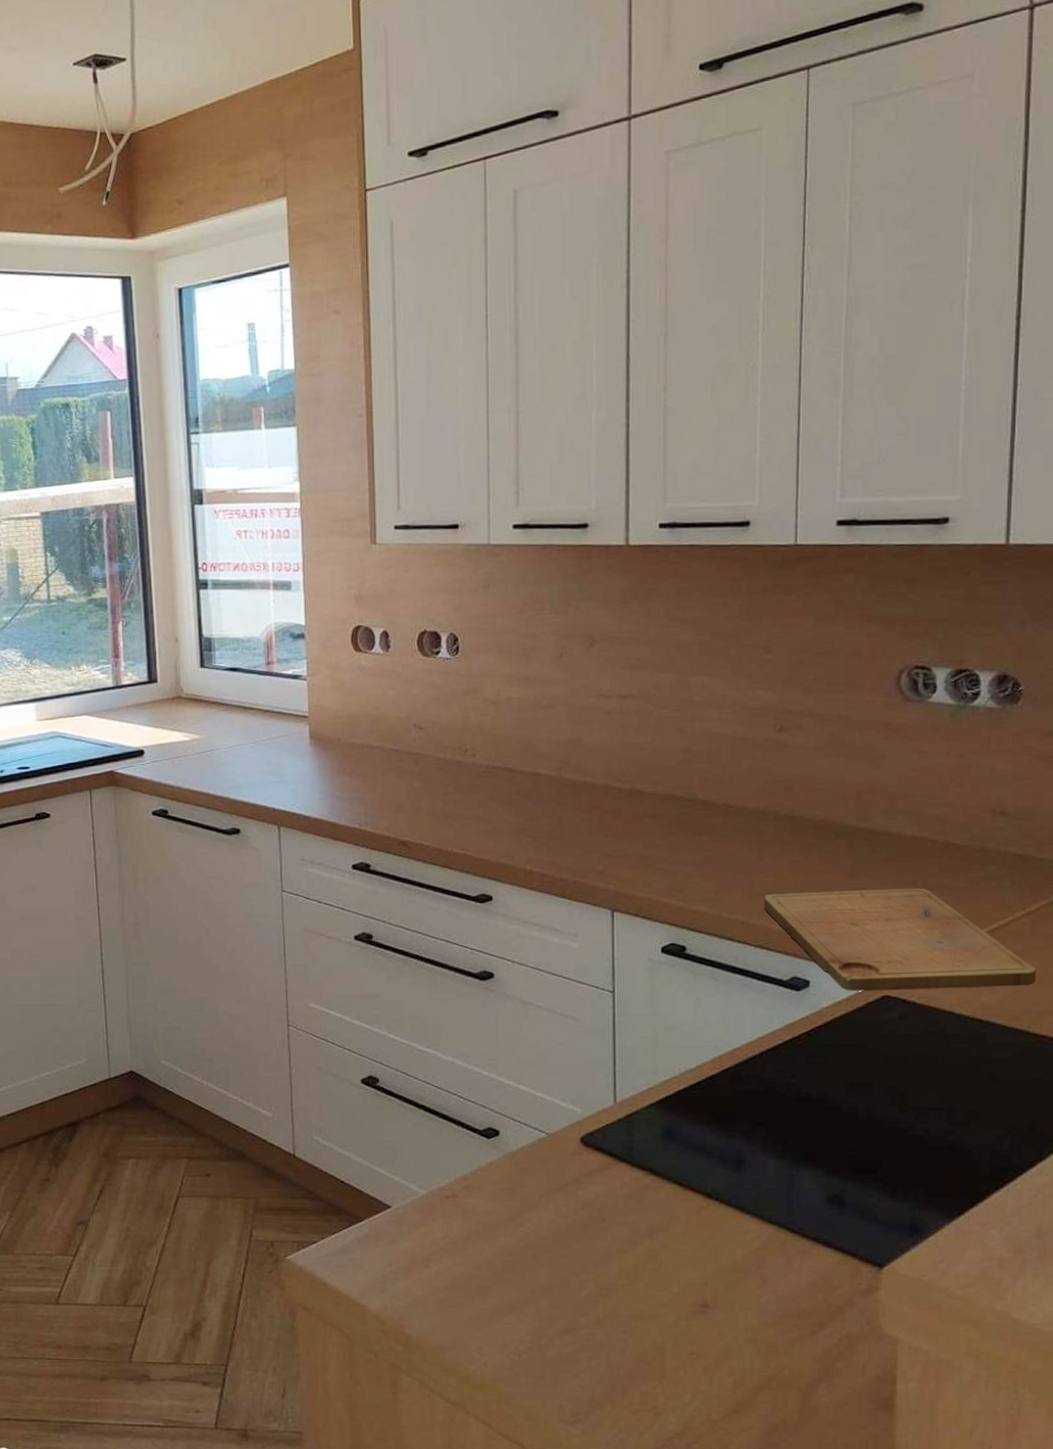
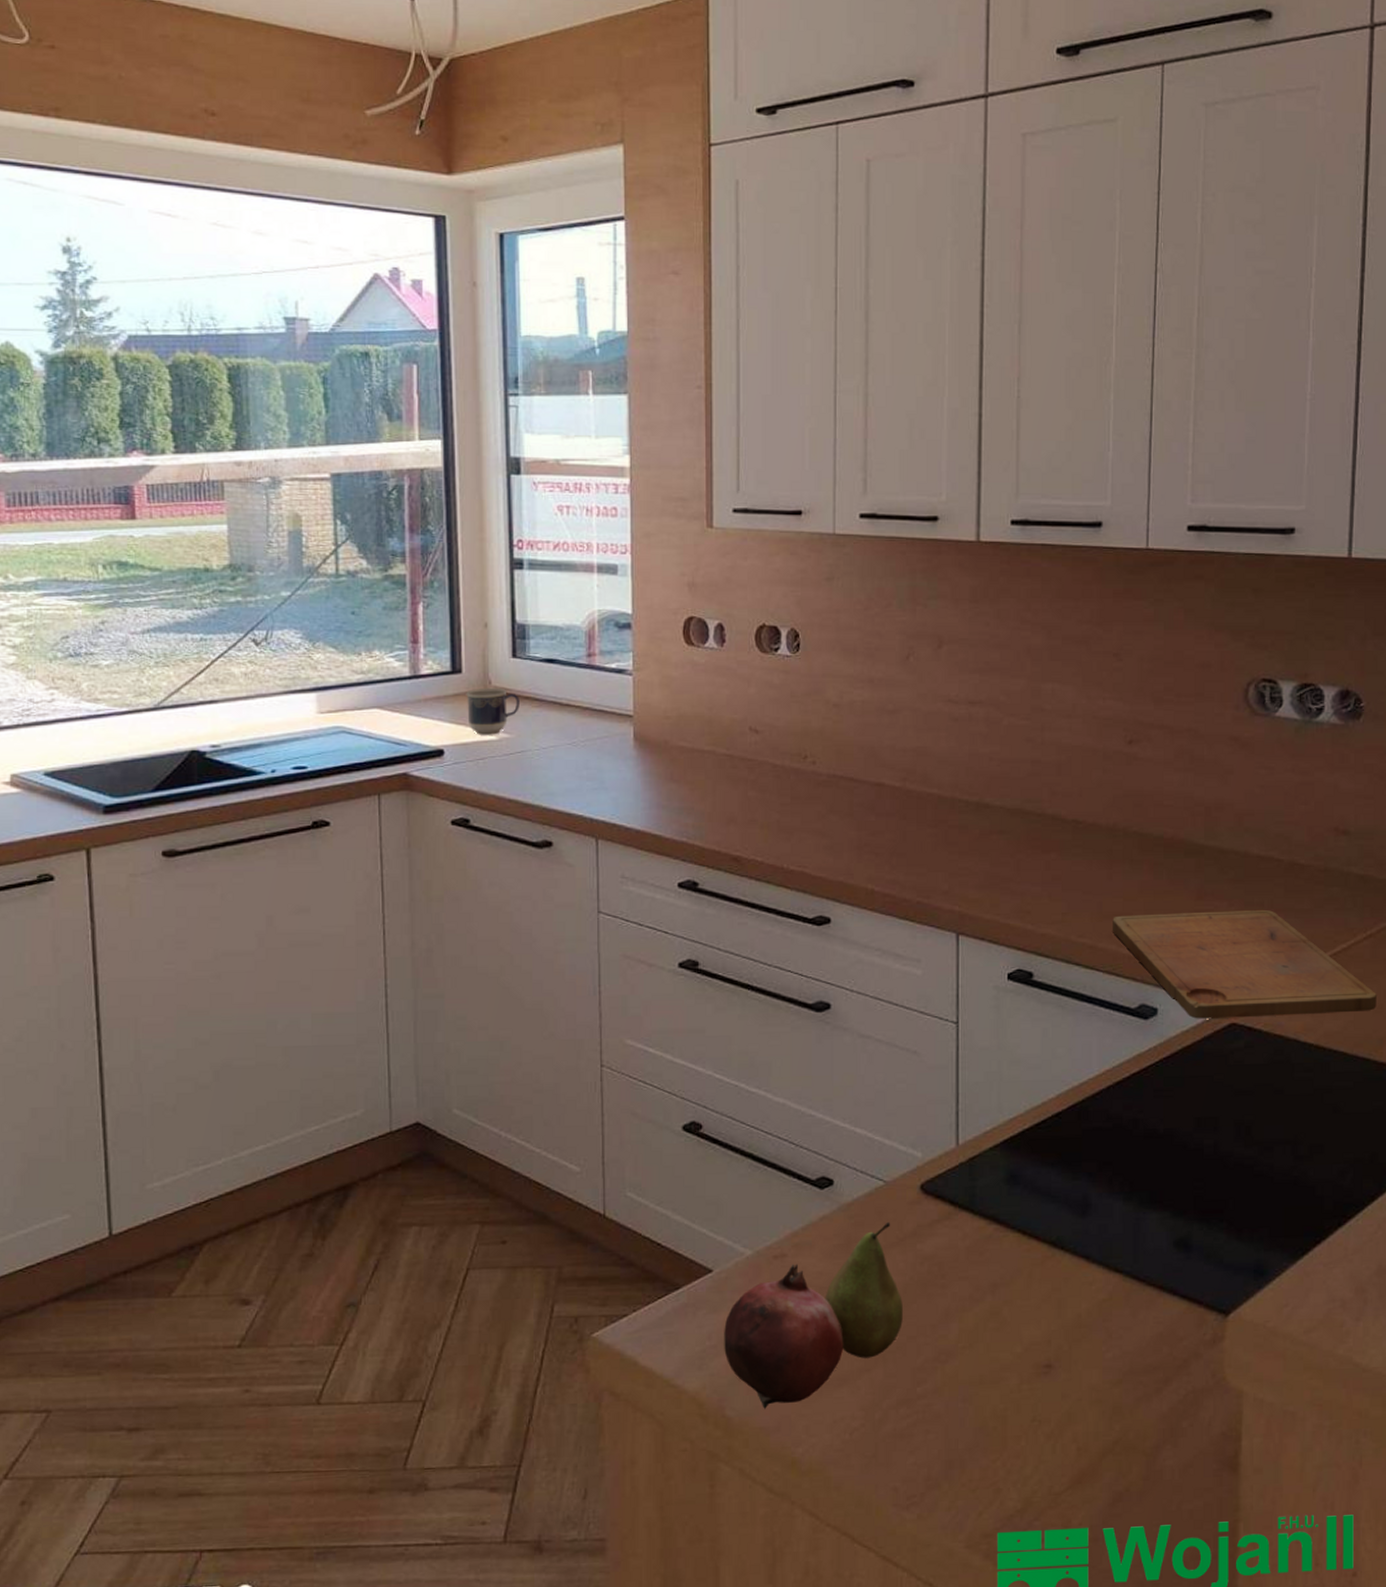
cup: none [161,694,208,737] -> present [466,687,520,735]
fruit: none [402,1203,512,1329] -> present [724,1263,844,1409]
fruit: none [493,1169,567,1290] -> present [825,1221,904,1358]

